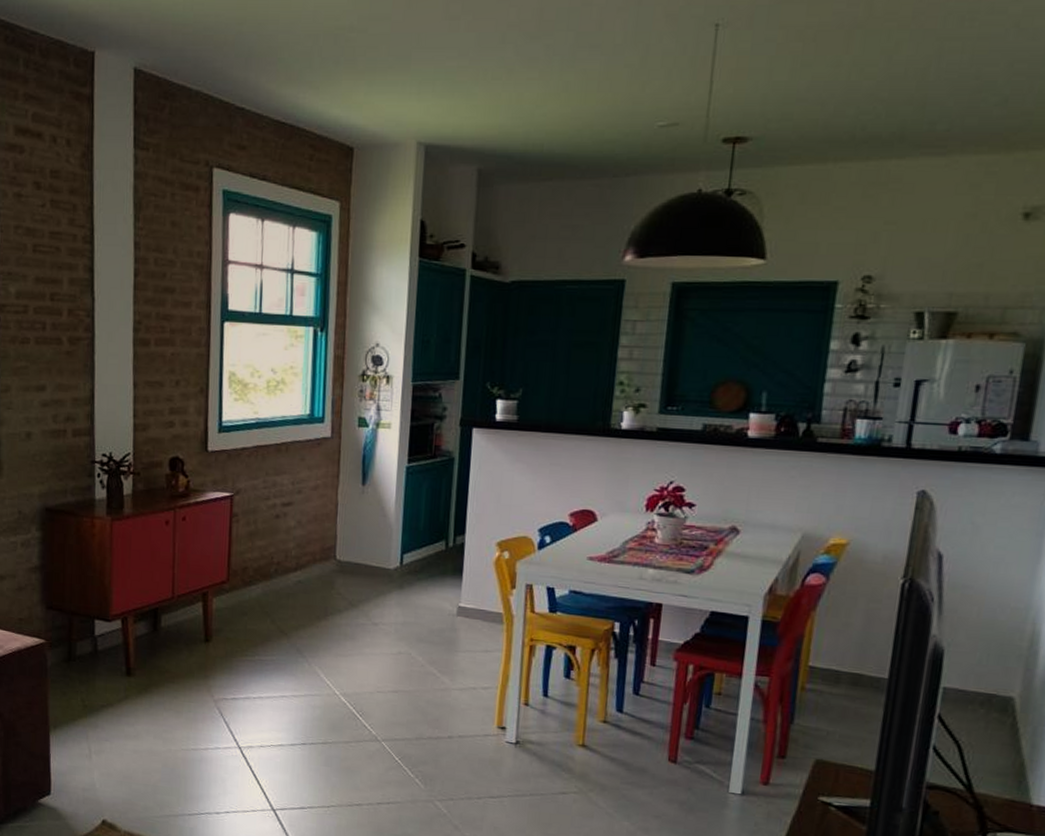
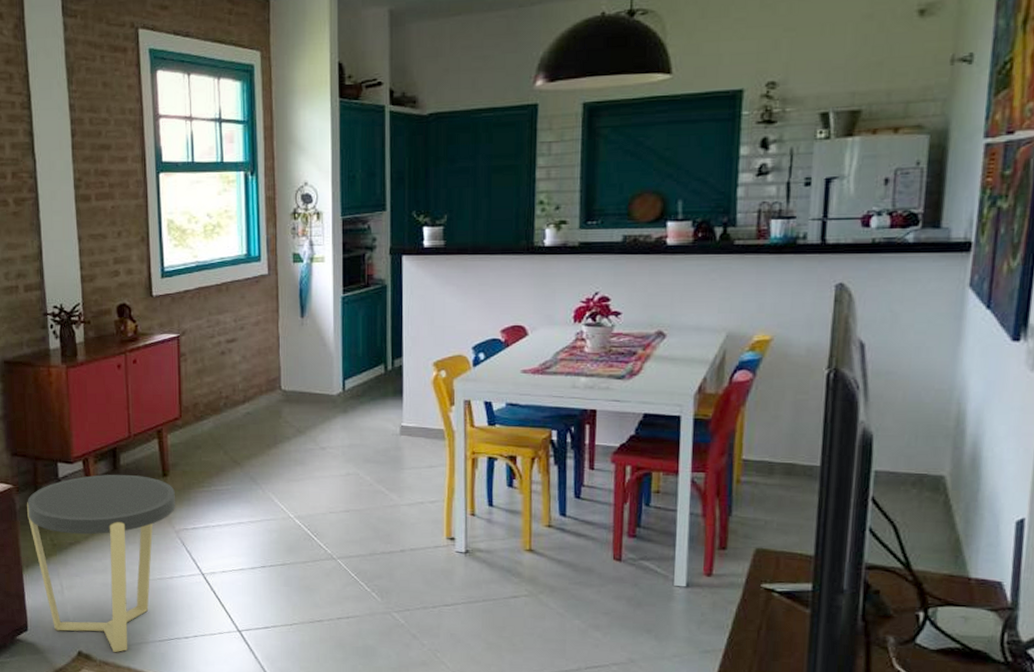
side table: none [59,635,217,824] -> present [27,474,175,653]

